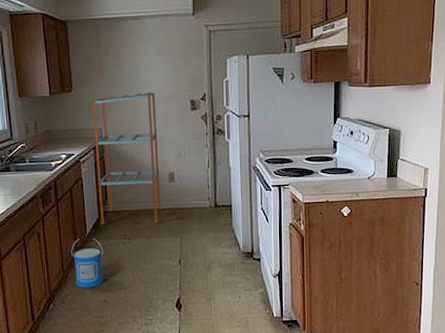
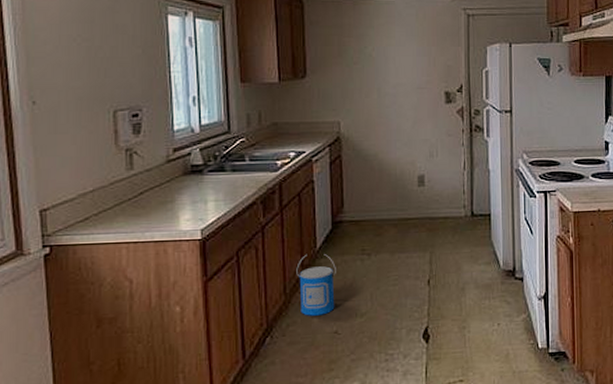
shelving unit: present [92,92,161,225] -> none [330,81,408,238]

